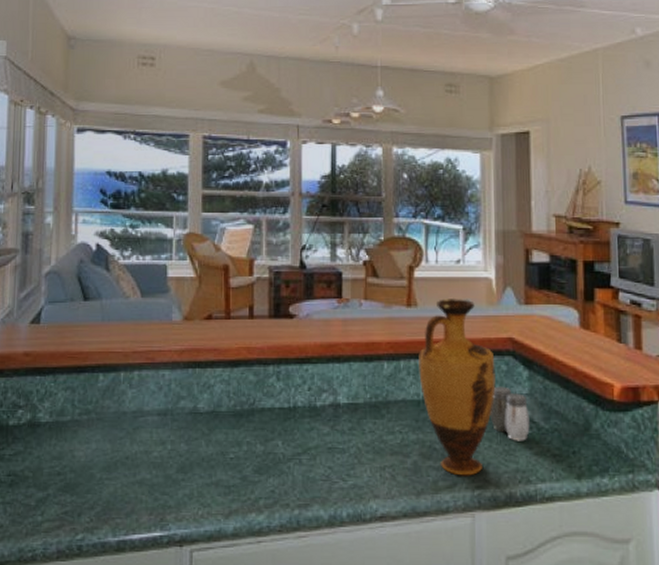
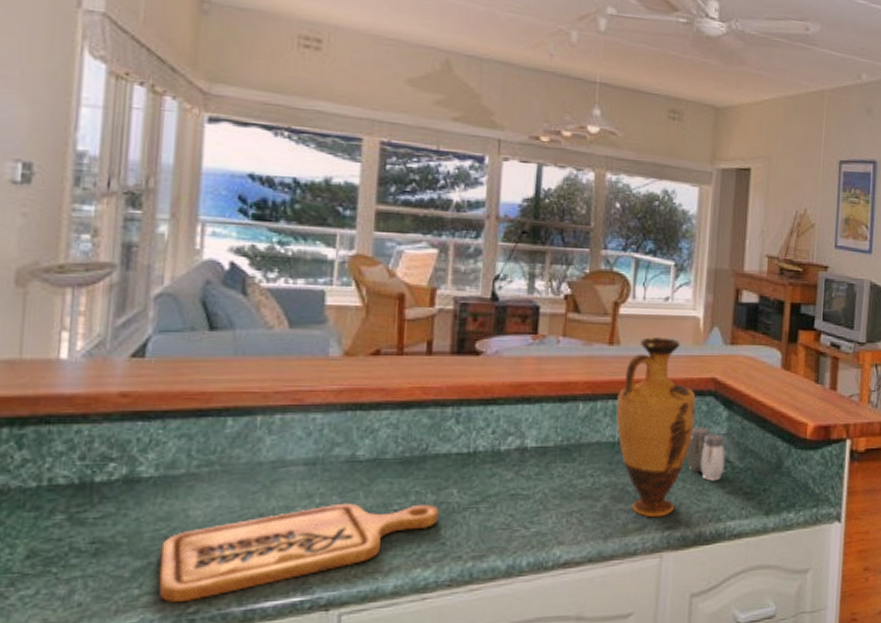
cutting board: none [55,450,268,529] -> present [158,503,440,602]

